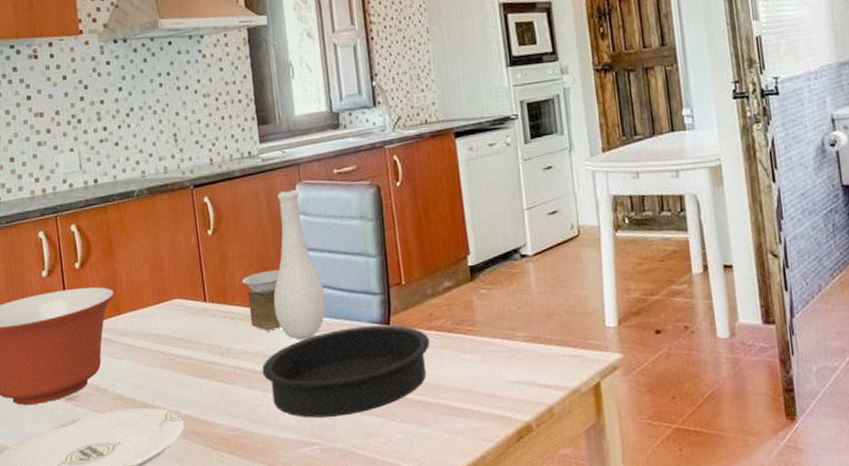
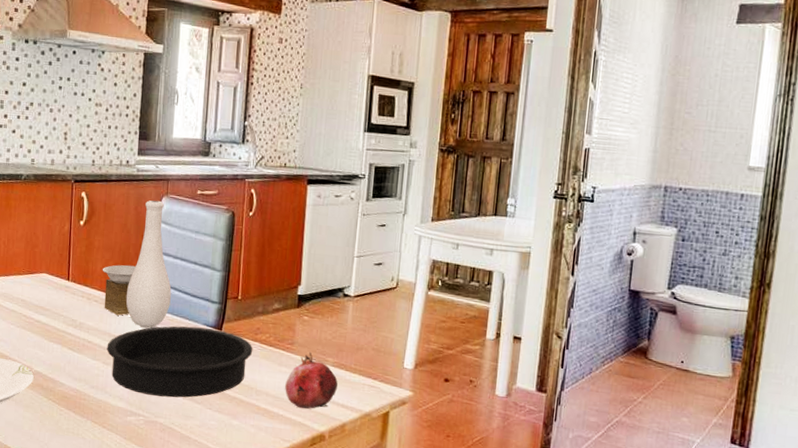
fruit: none [474,329,535,399] -> present [285,351,338,409]

